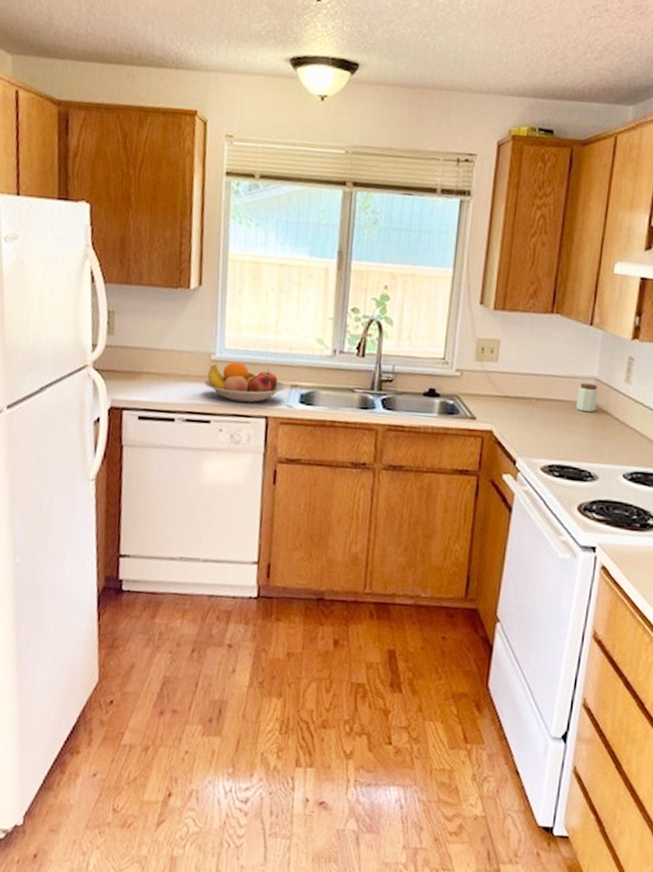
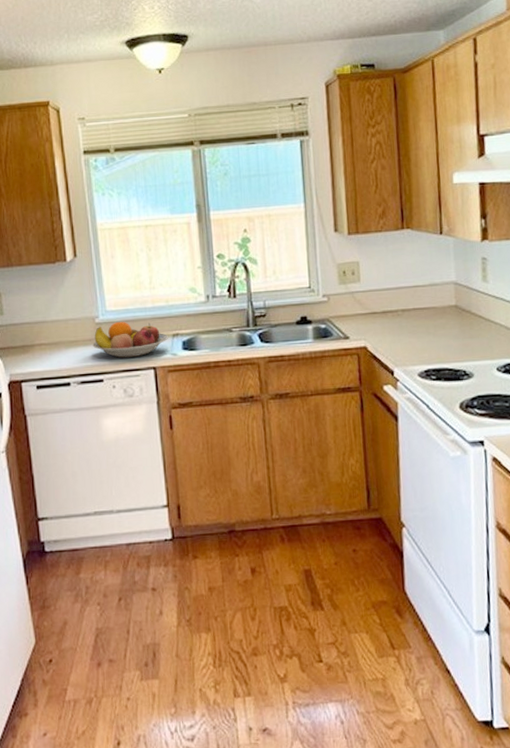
peanut butter: present [576,383,598,413] -> none [439,288,460,316]

